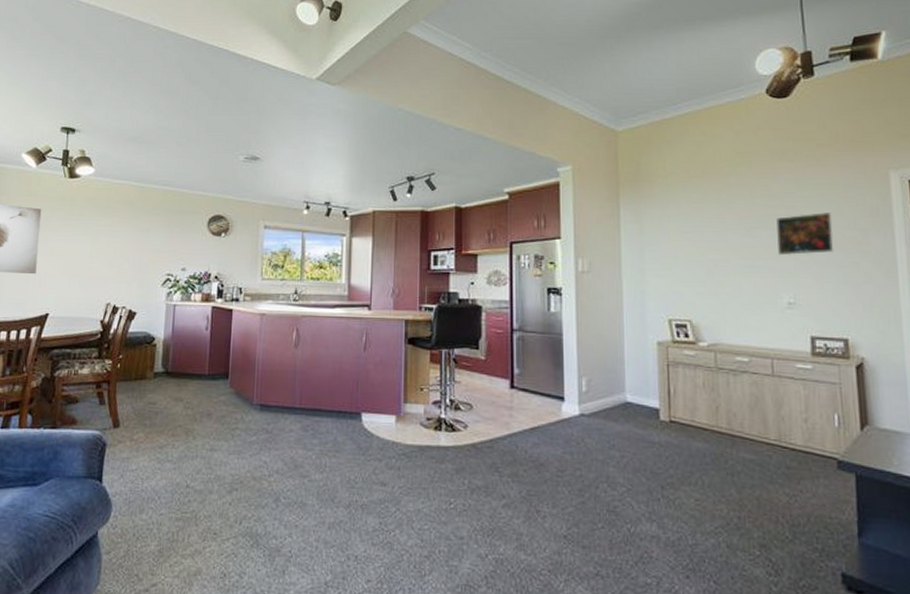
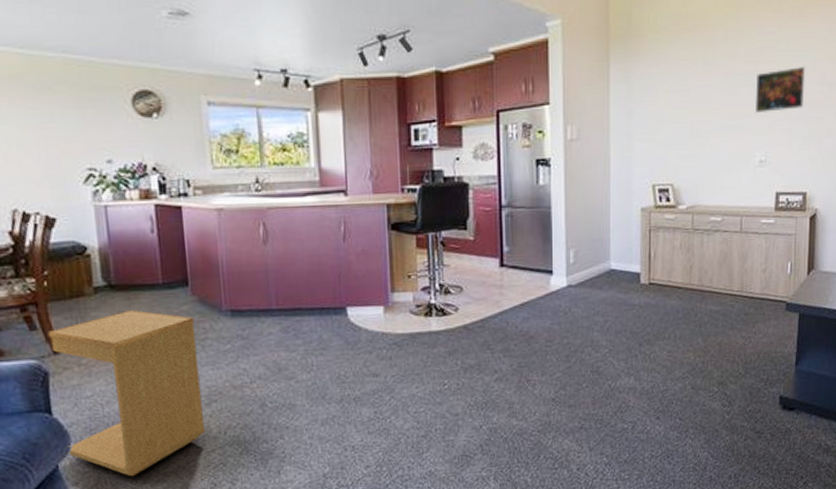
side table: none [106,395,229,554] -> present [48,309,206,477]

